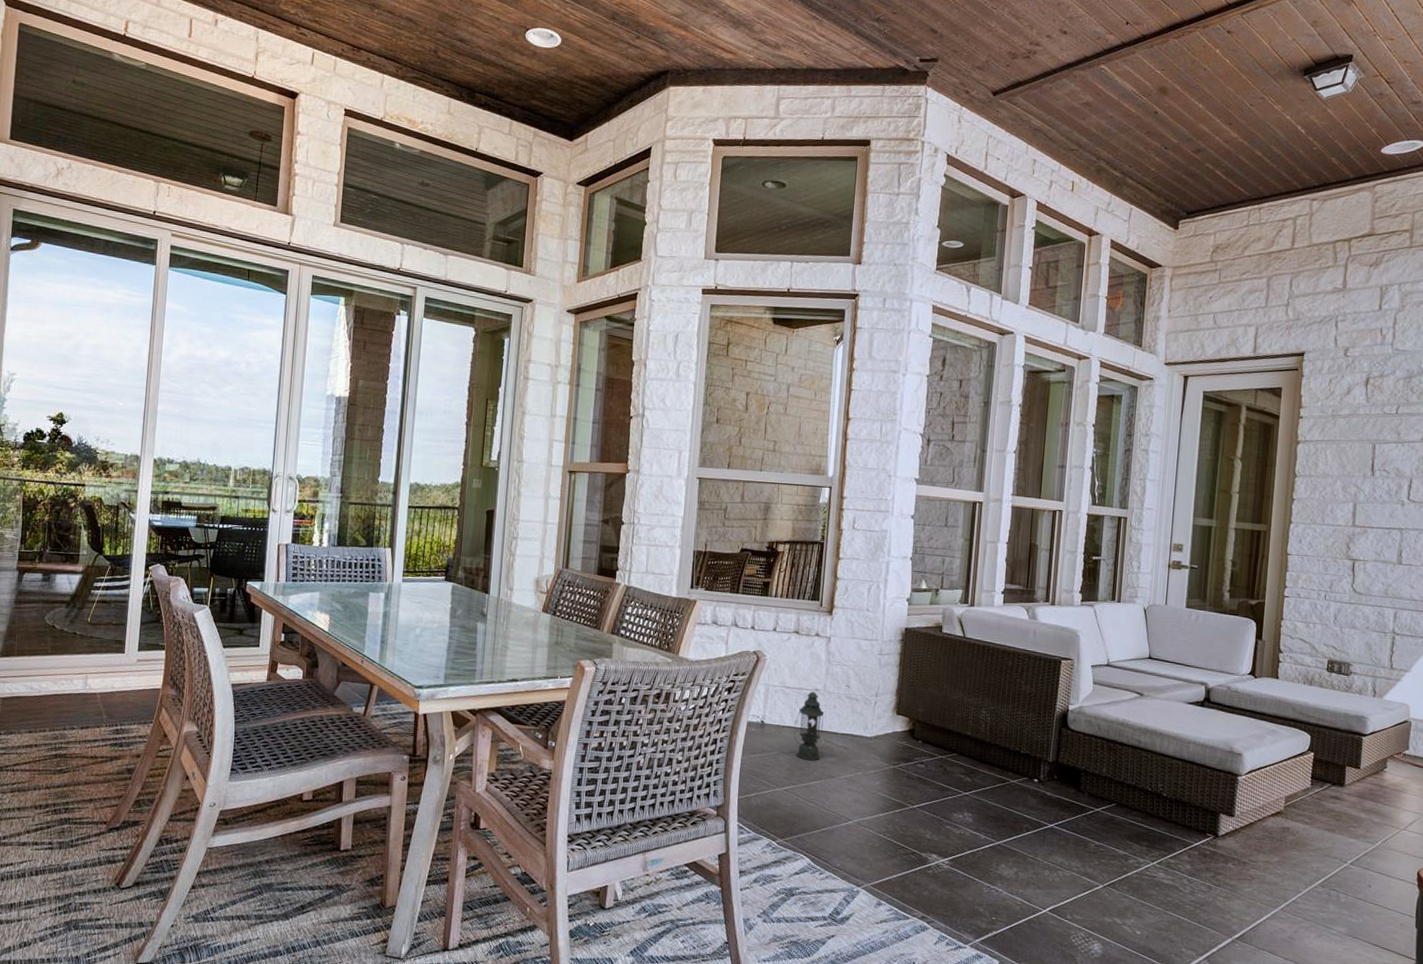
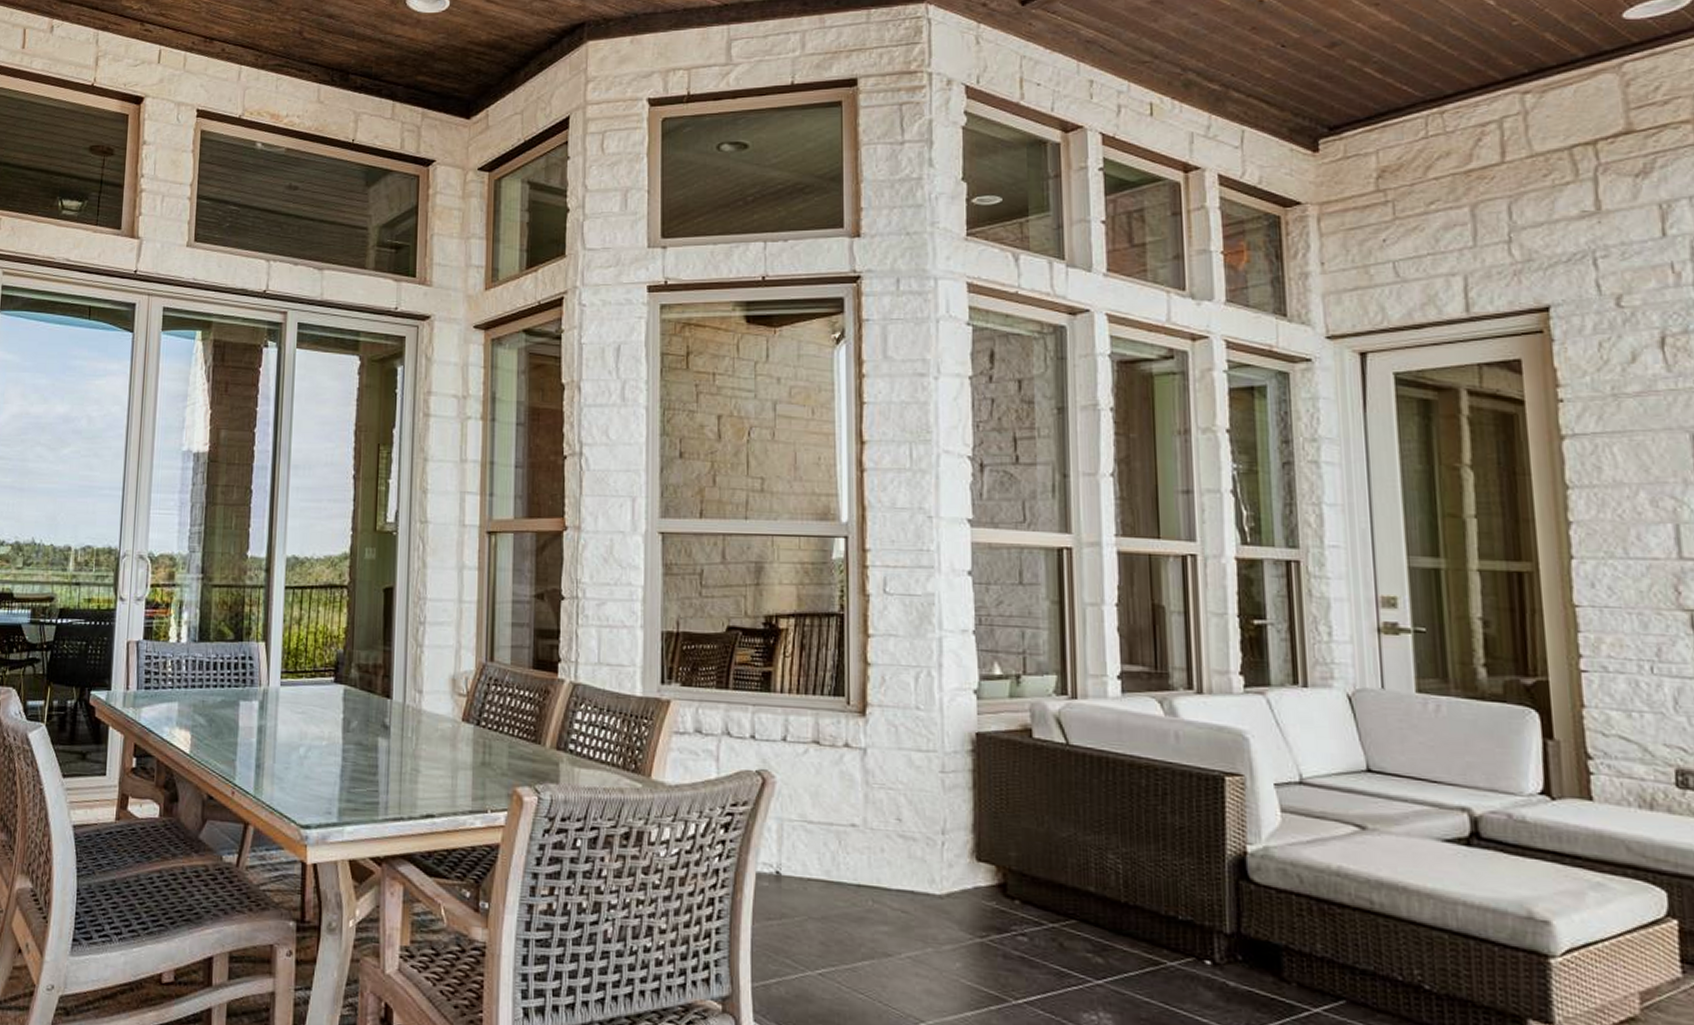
lantern: present [793,692,824,761] -> none [824,828,869,931]

